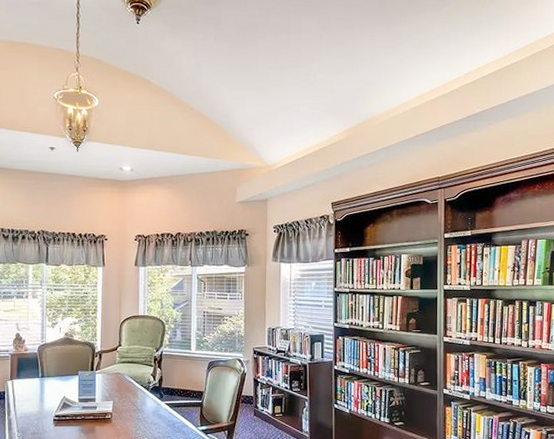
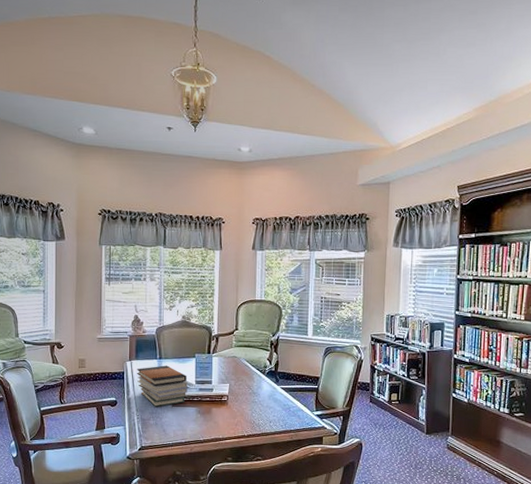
book stack: none [18,384,71,427] -> present [136,365,188,407]

